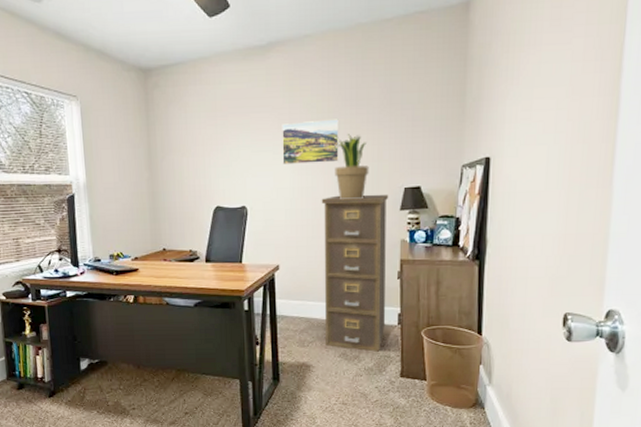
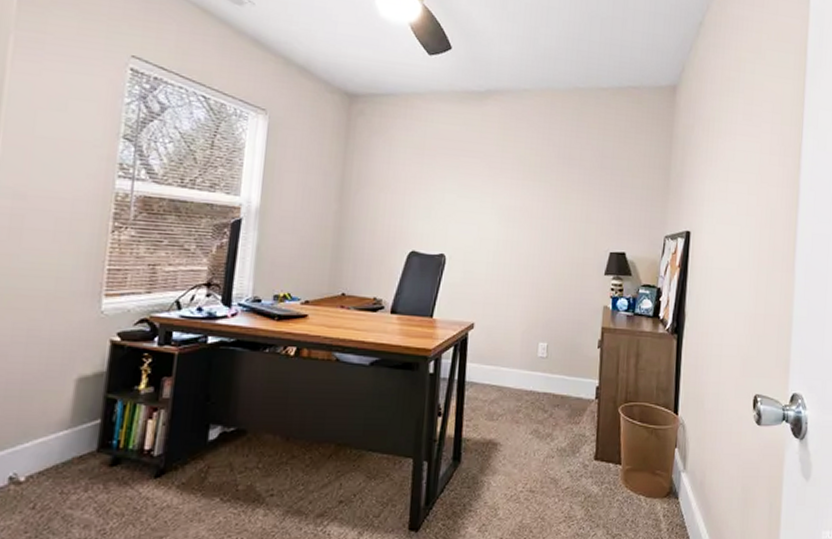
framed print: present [282,119,340,165] -> none [489,172,550,219]
filing cabinet: present [321,194,389,352] -> none [517,252,595,430]
potted plant: present [333,134,369,199] -> none [542,191,577,259]

